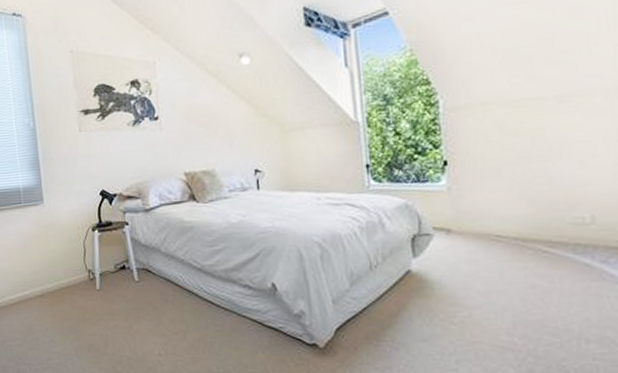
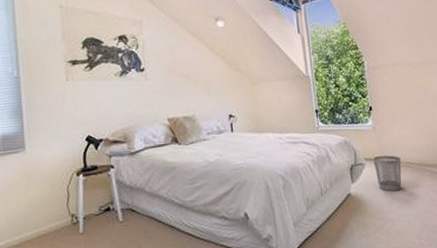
wastebasket: none [445,225,488,272] -> present [373,155,402,192]

